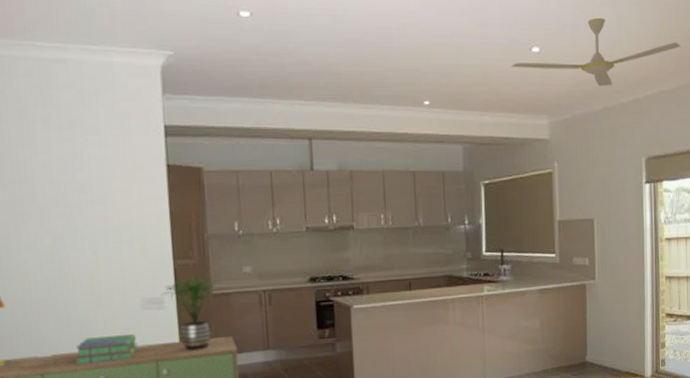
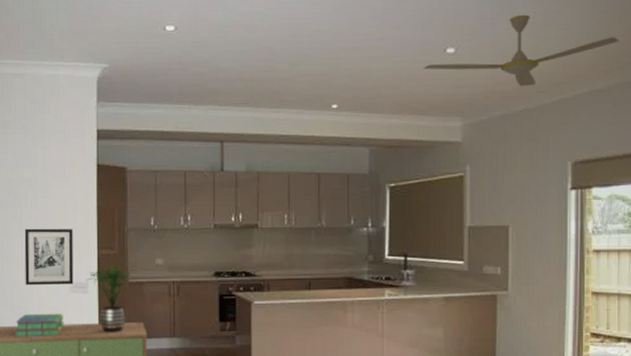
wall art: none [80,238,146,306] -> present [24,228,74,286]

